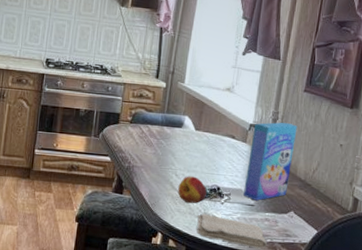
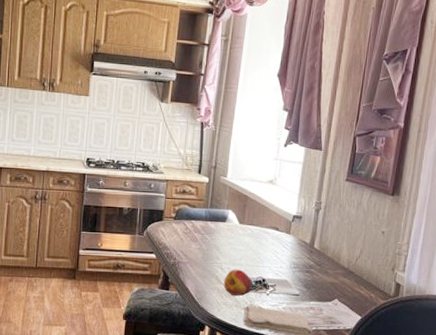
cereal box: present [243,122,298,201] -> none [288,212,340,290]

